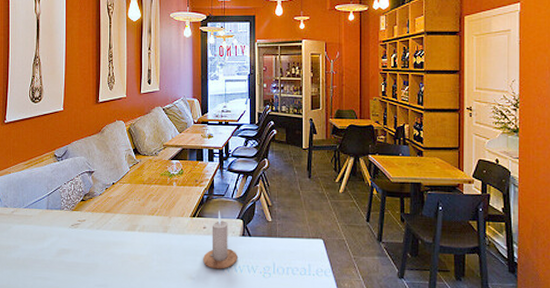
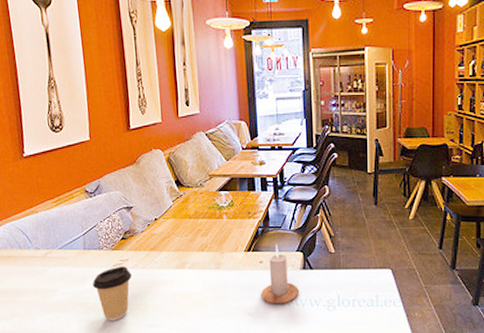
coffee cup: none [51,226,87,279] -> present [93,266,132,320]

